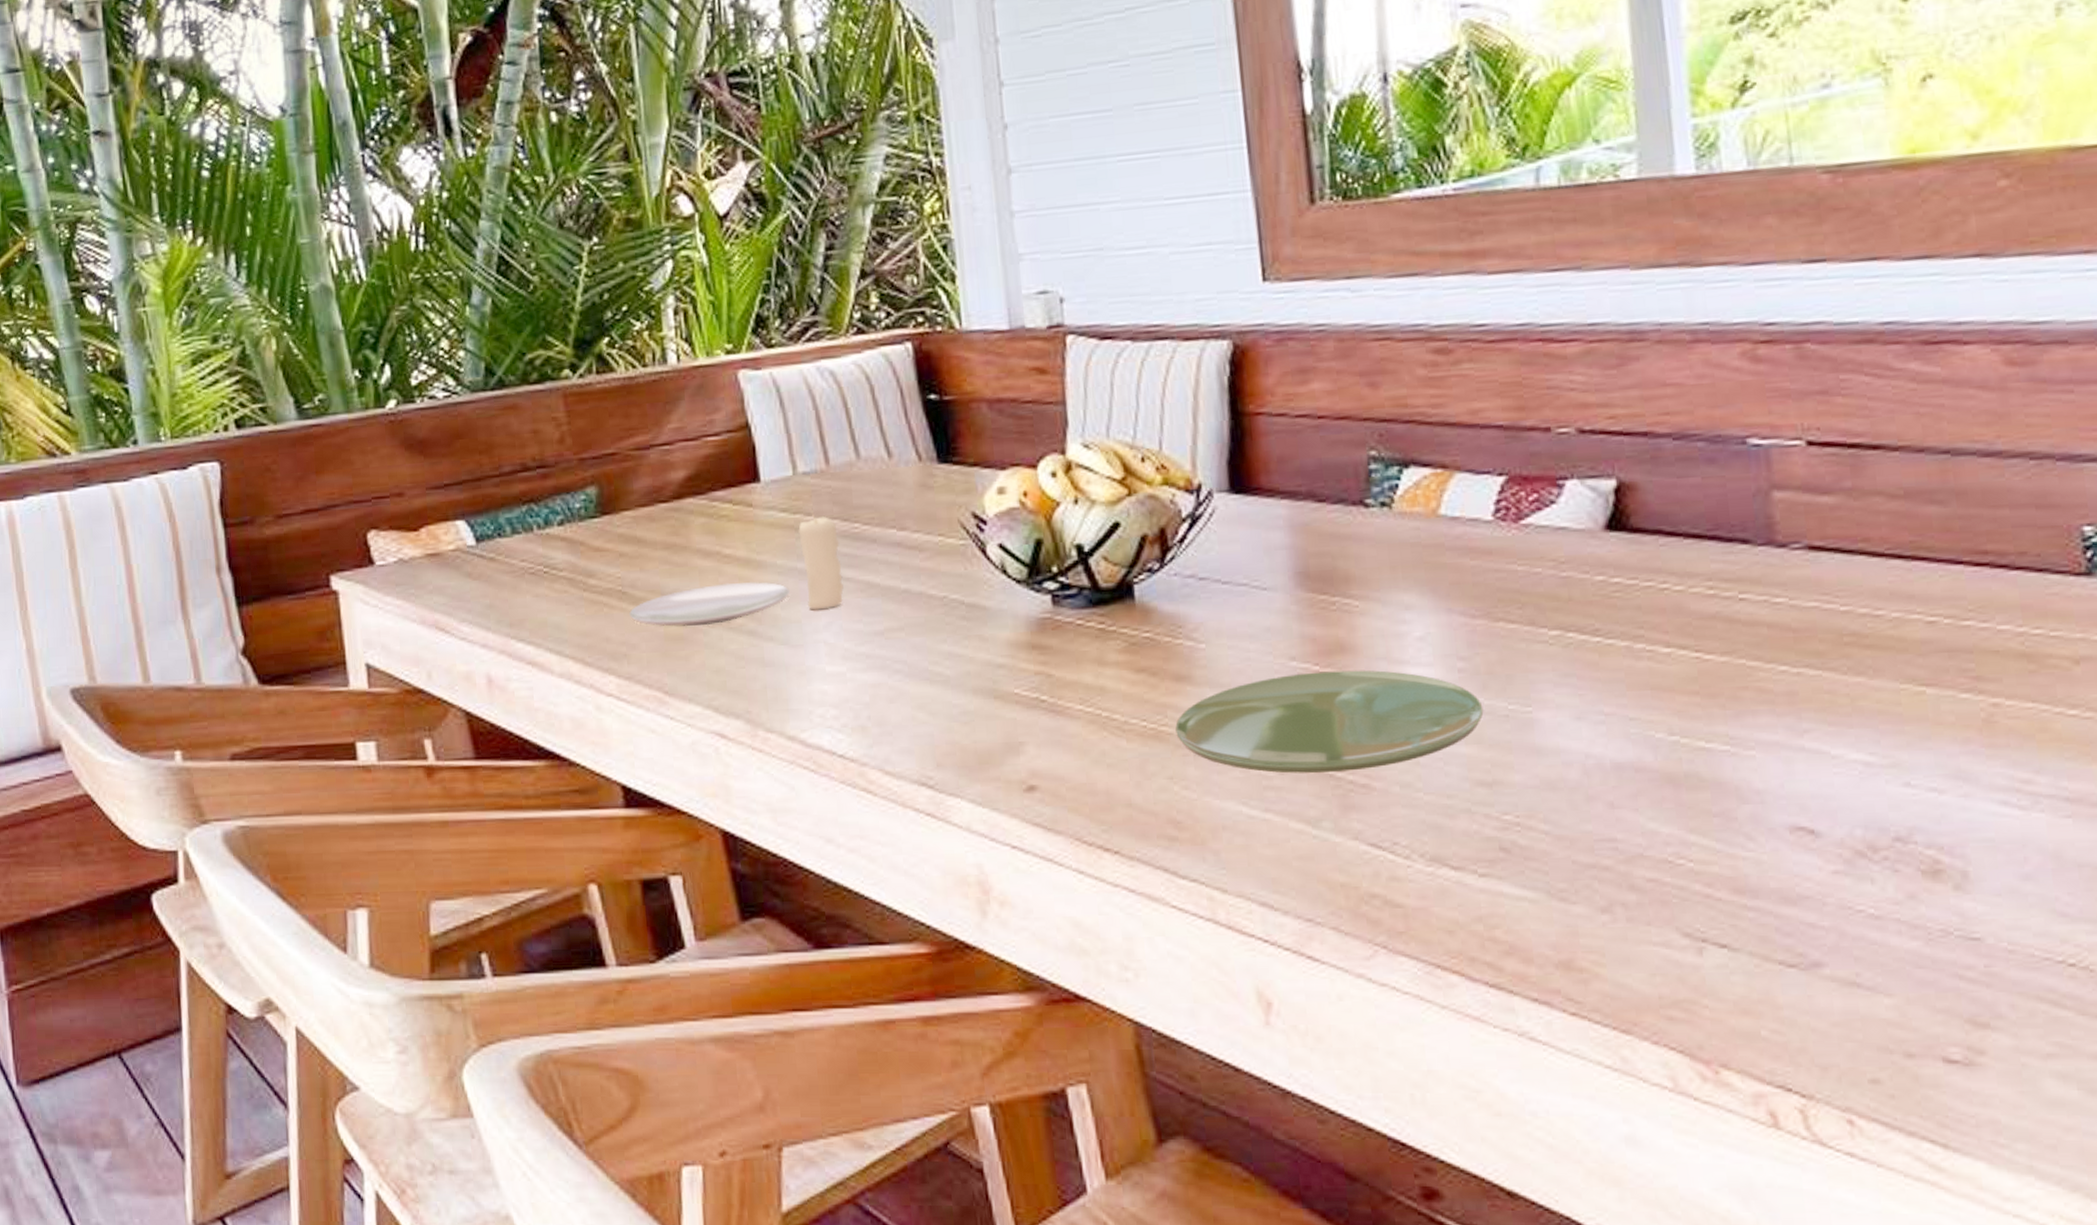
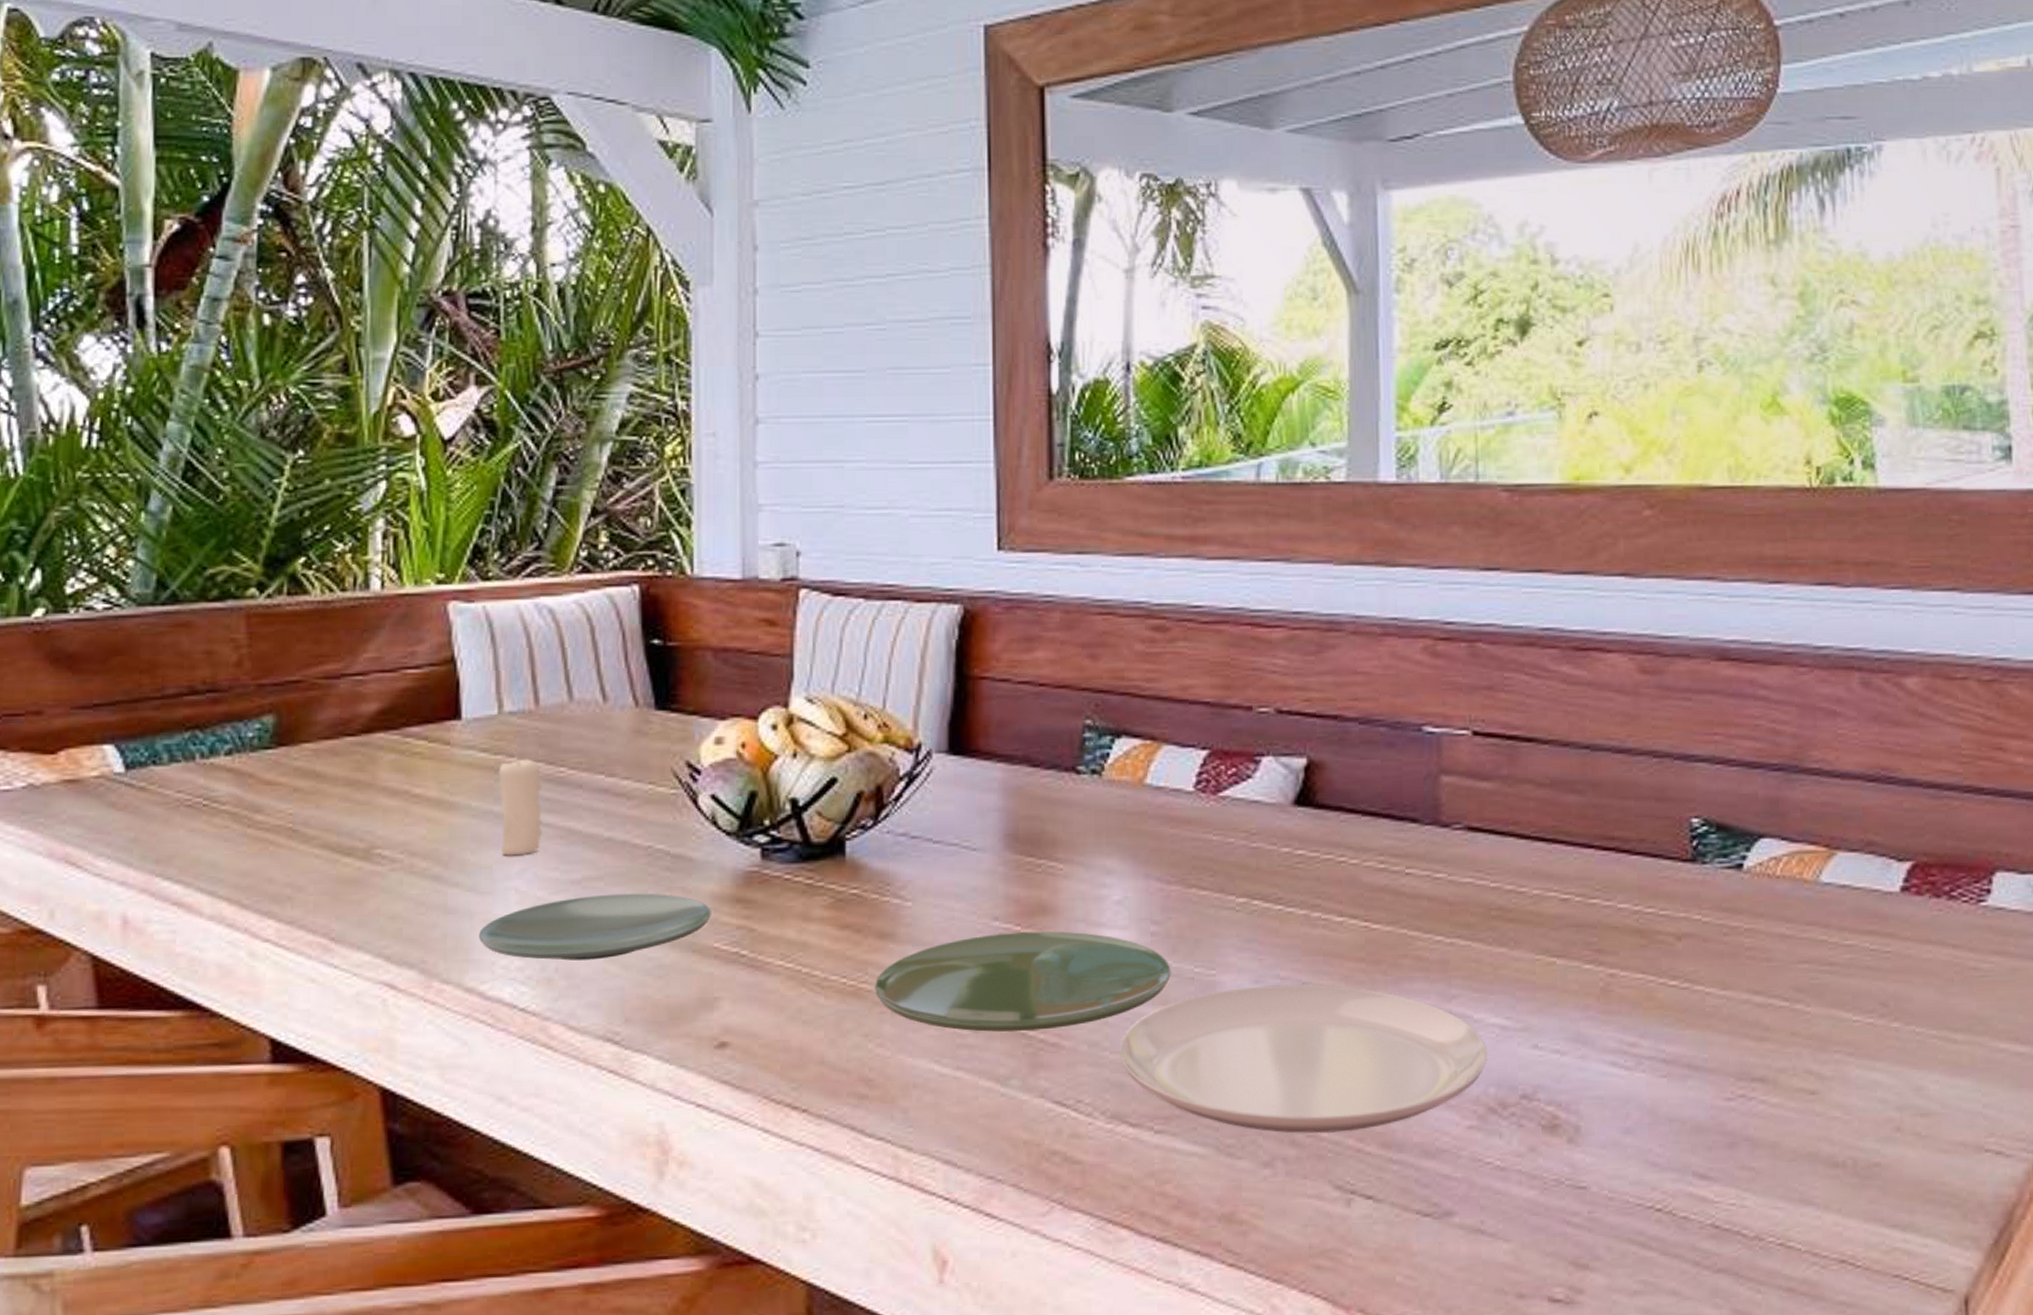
plate: present [629,581,790,627] -> none [299,823,482,869]
plate: none [794,642,1009,709] -> present [478,893,711,961]
plate: none [1434,720,1851,878] -> present [1120,984,1487,1133]

